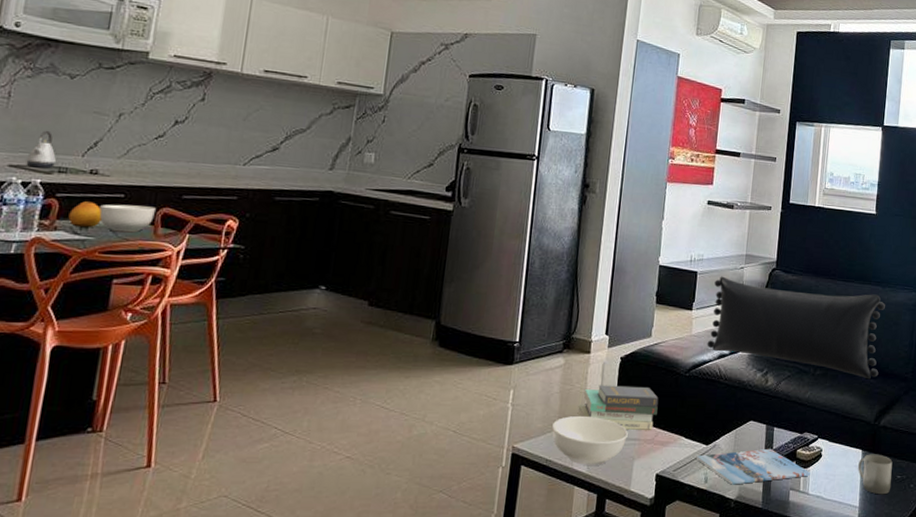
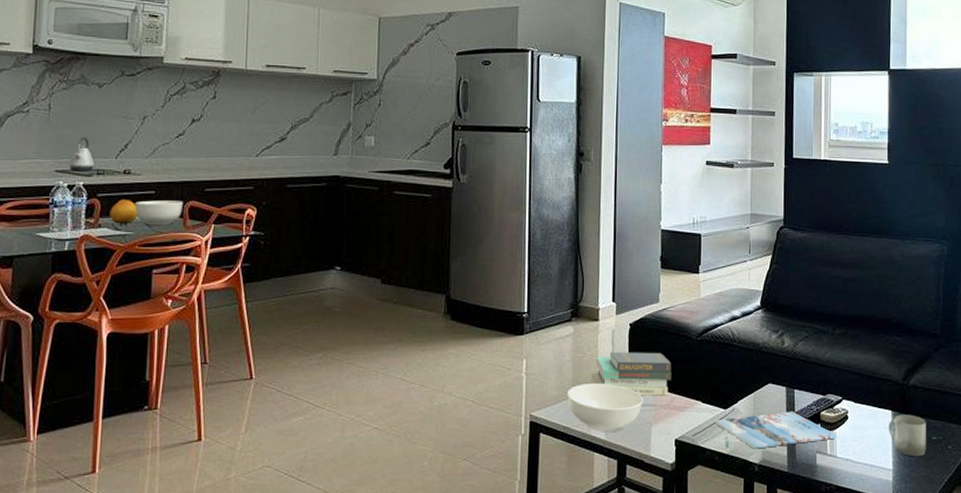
pillow: present [707,276,885,380] -> none [717,237,906,337]

